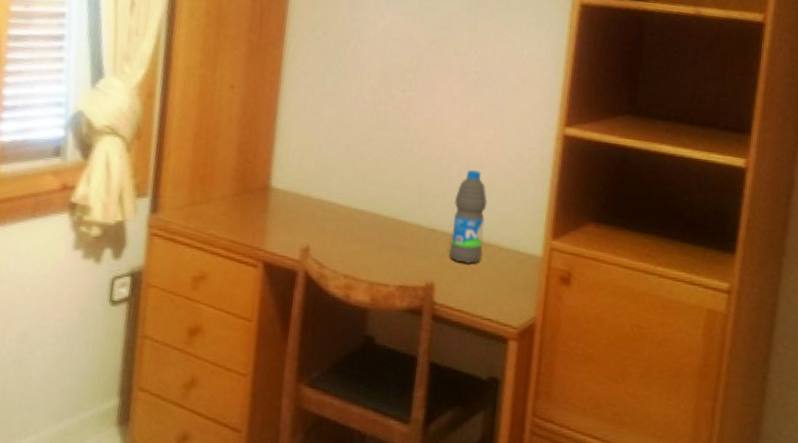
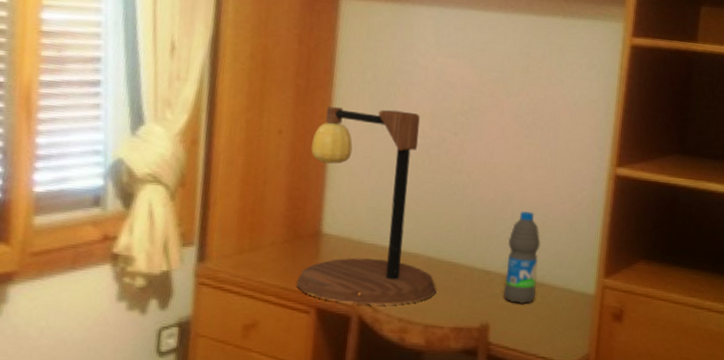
table lamp: none [245,62,383,261] -> present [297,106,437,305]

